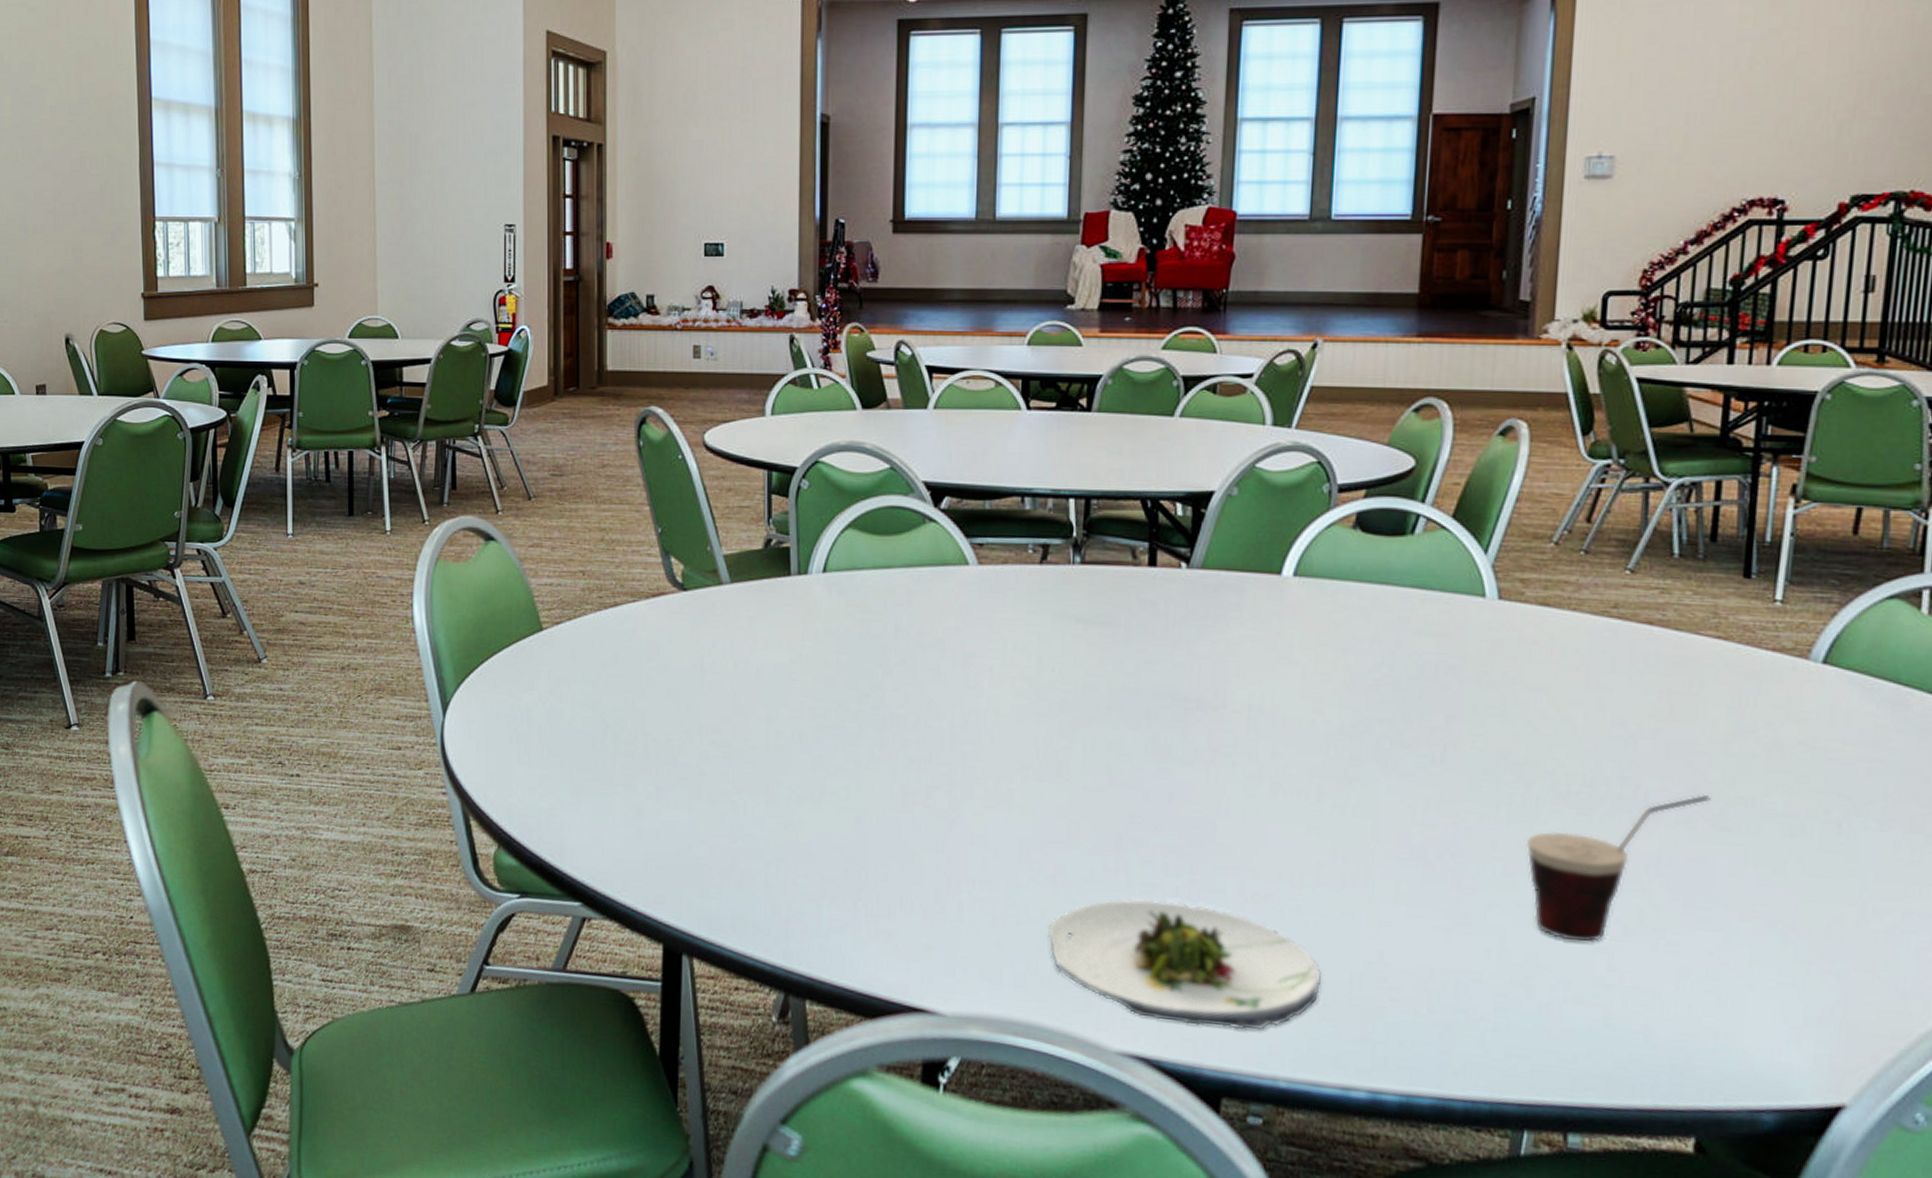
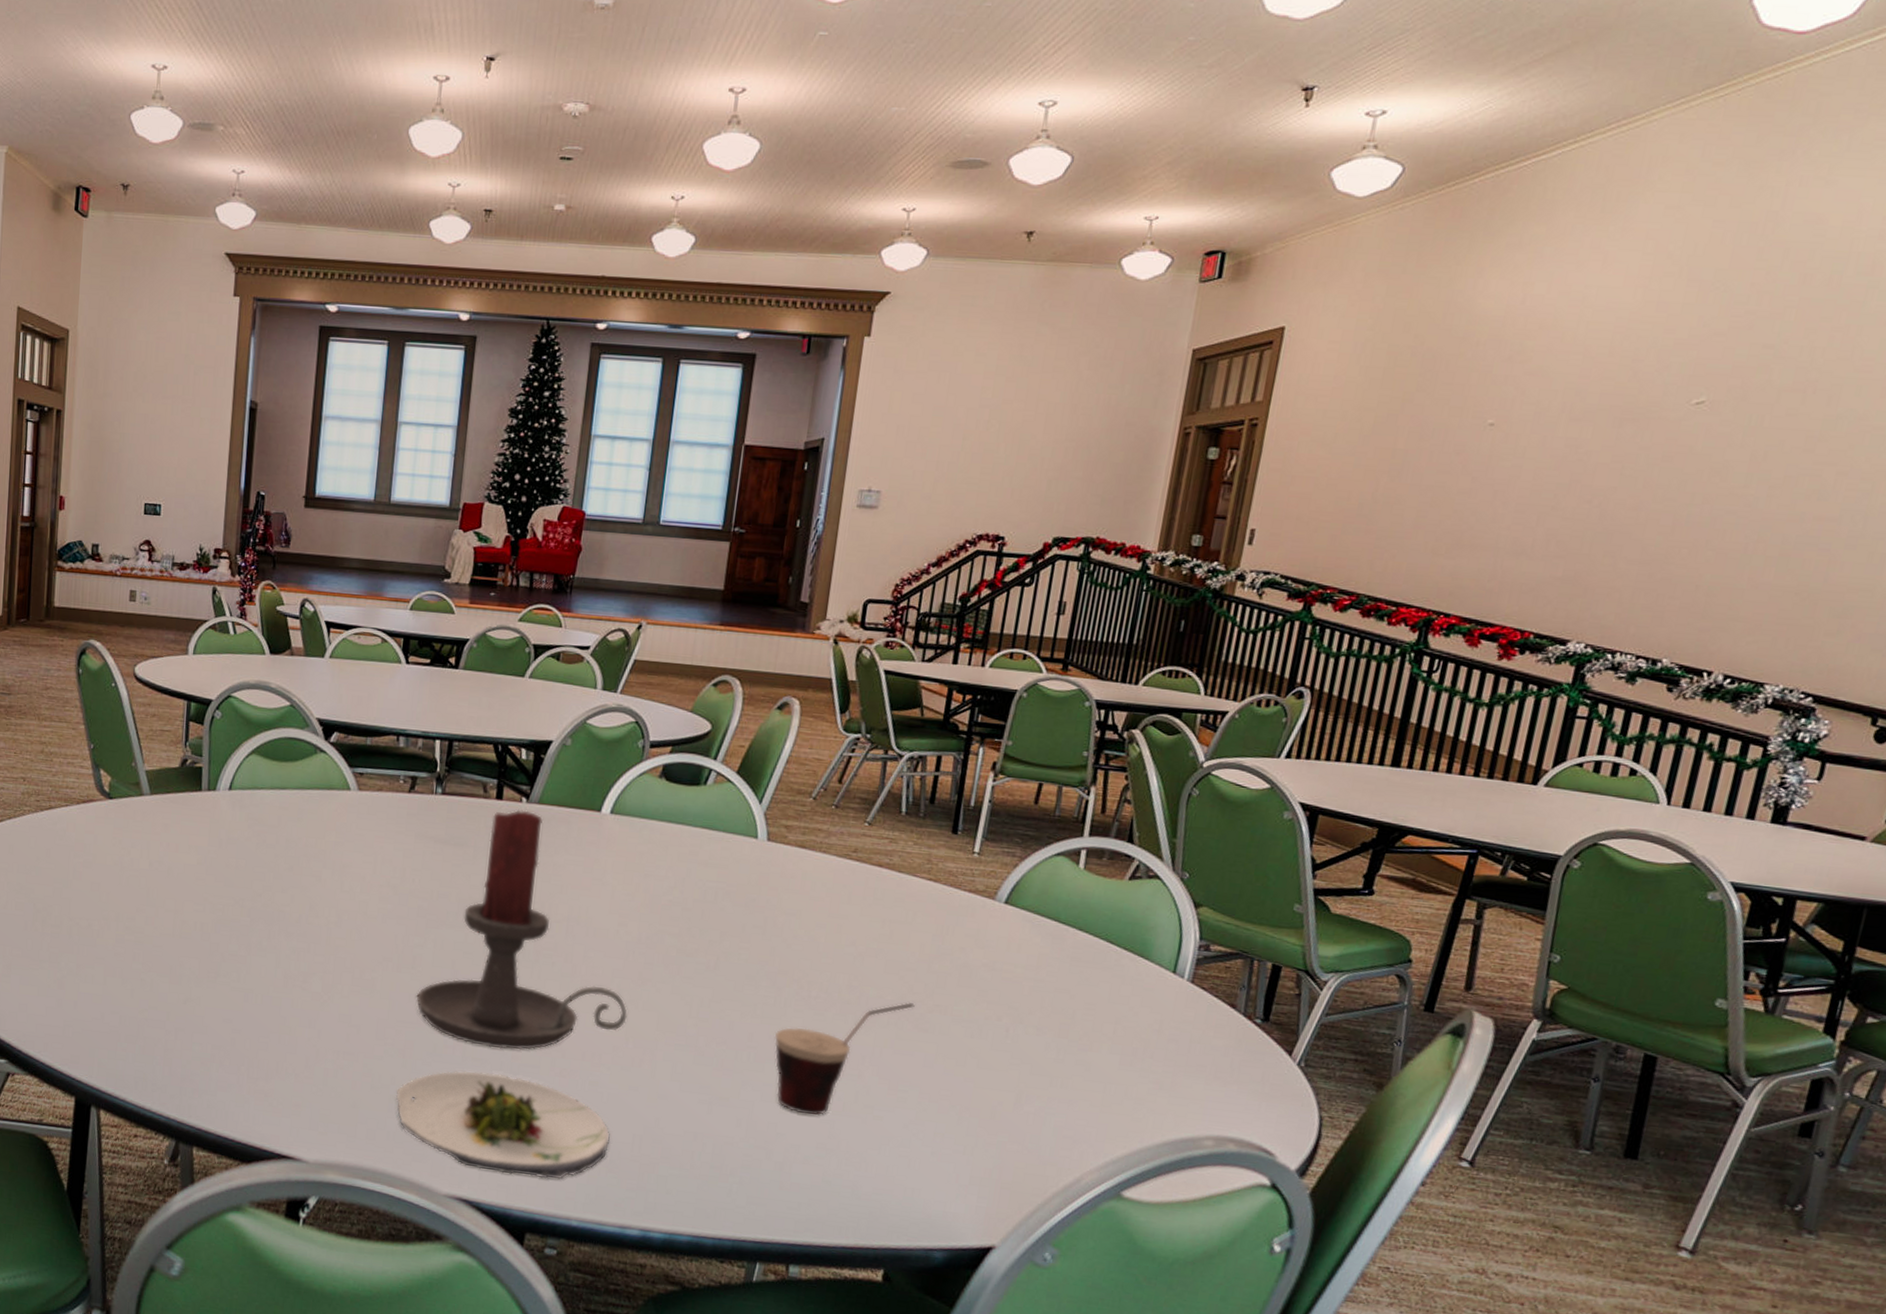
candle holder: none [1065,577,1332,871] -> present [416,809,627,1050]

